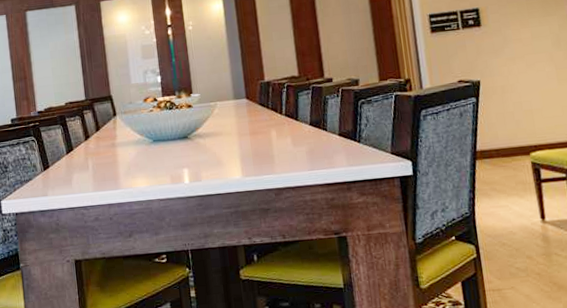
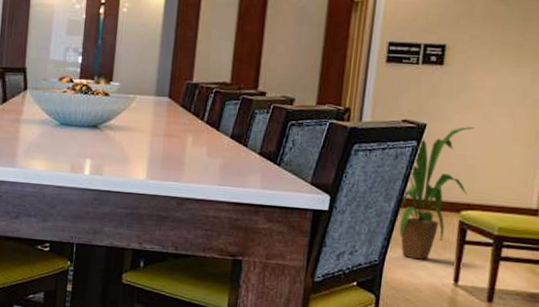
house plant: none [475,76,532,205] -> present [399,127,475,260]

